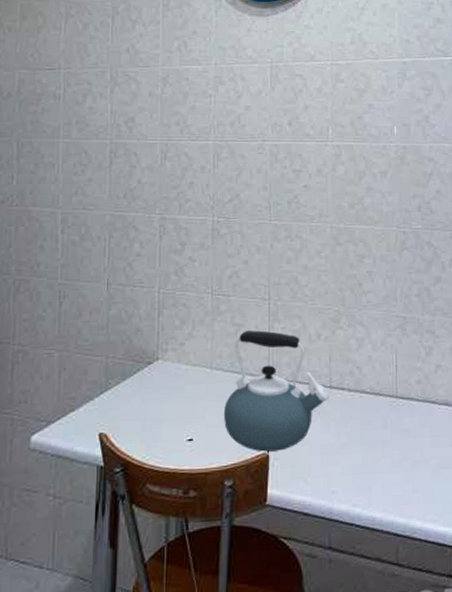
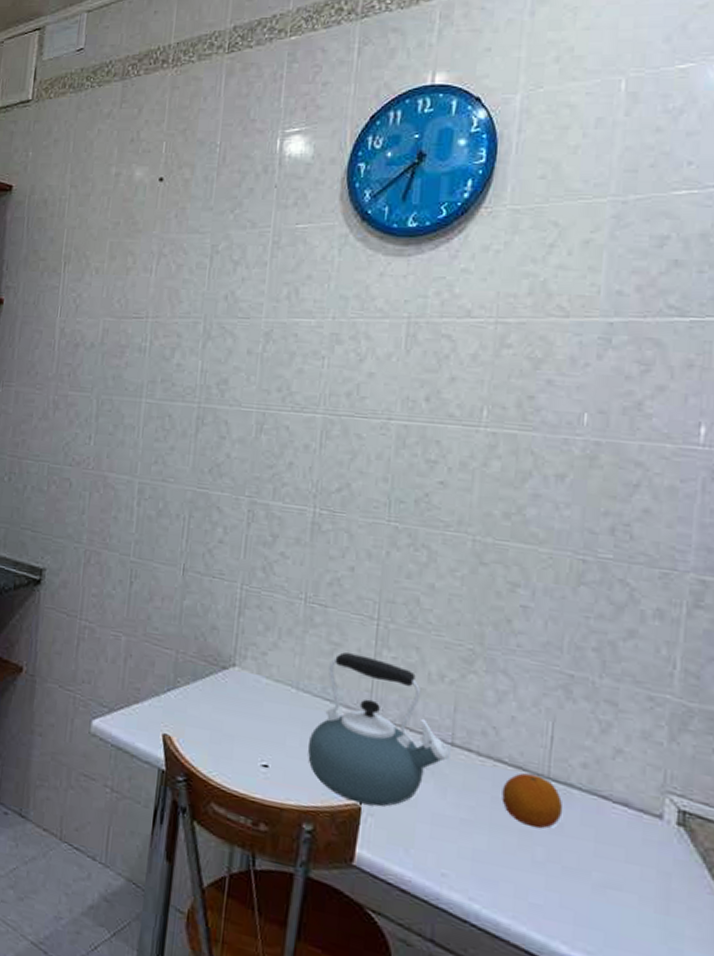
fruit: none [368,397,409,438] -> present [502,773,563,829]

